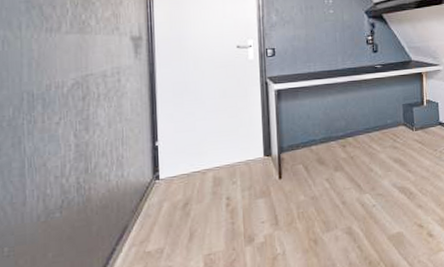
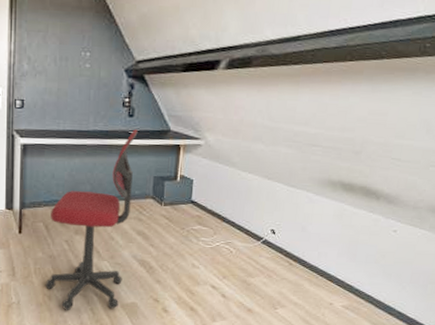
chair: none [309,63,386,252] -> present [45,129,138,310]

